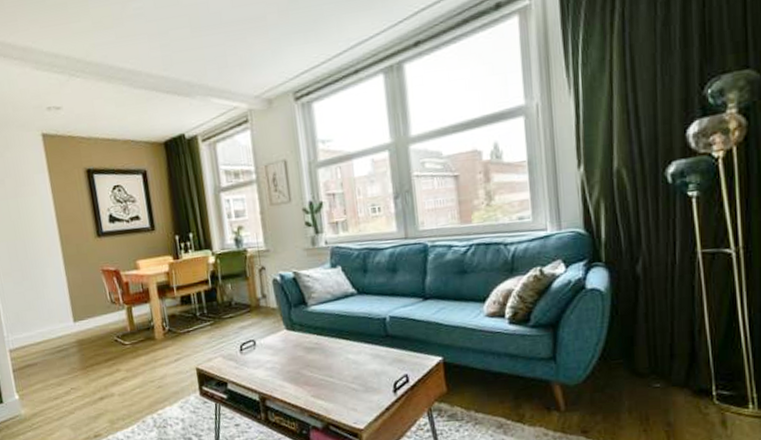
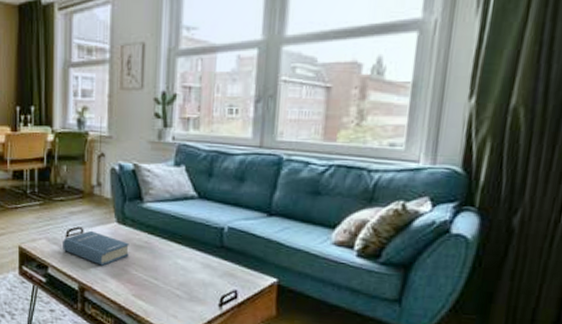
hardback book: none [238,341,302,373] -> present [63,230,129,266]

